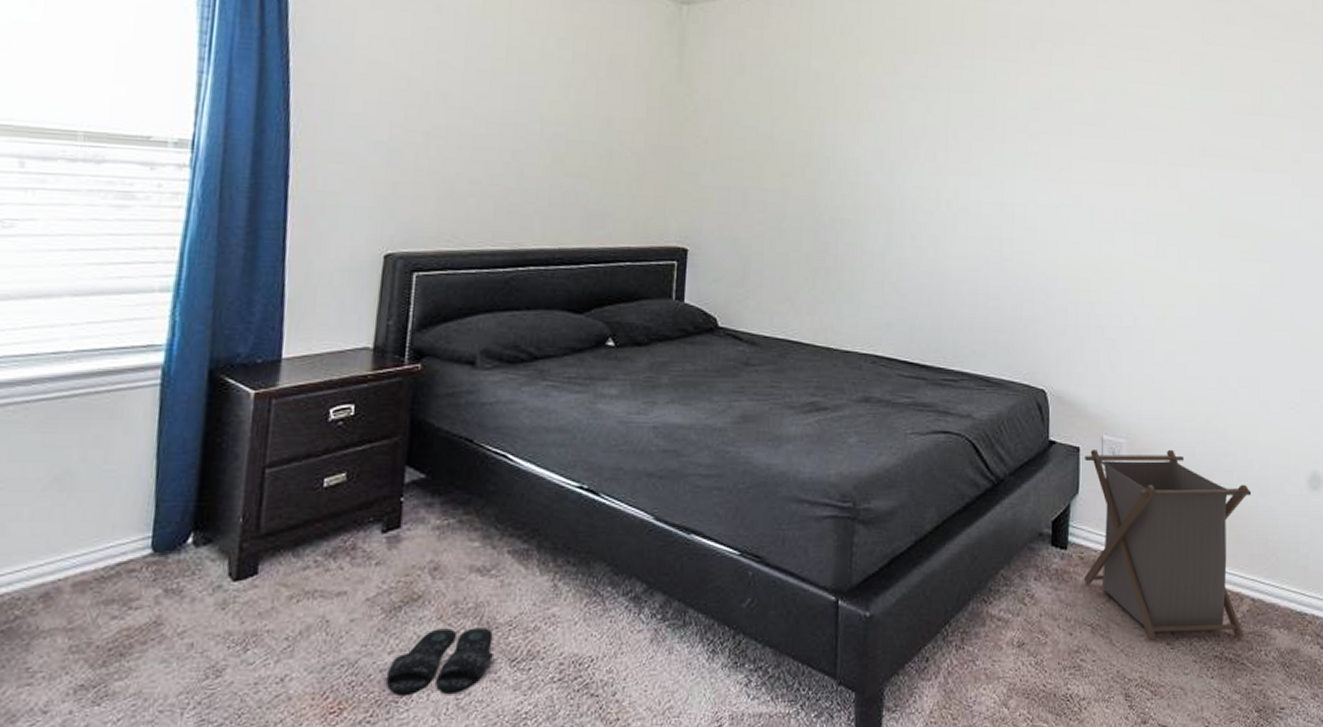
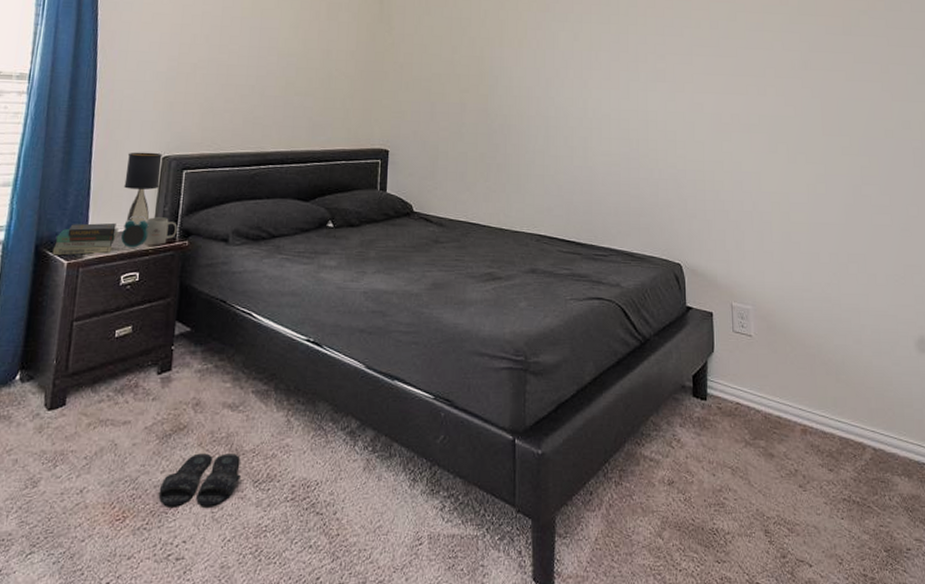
books: none [233,340,325,383] -> present [52,222,119,256]
alarm clock: none [329,331,367,377] -> present [121,215,149,251]
table lamp: none [332,247,384,343] -> present [124,152,162,224]
mug: none [360,333,406,371] -> present [143,217,178,246]
laundry basket: present [1084,449,1252,641] -> none [718,315,868,484]

